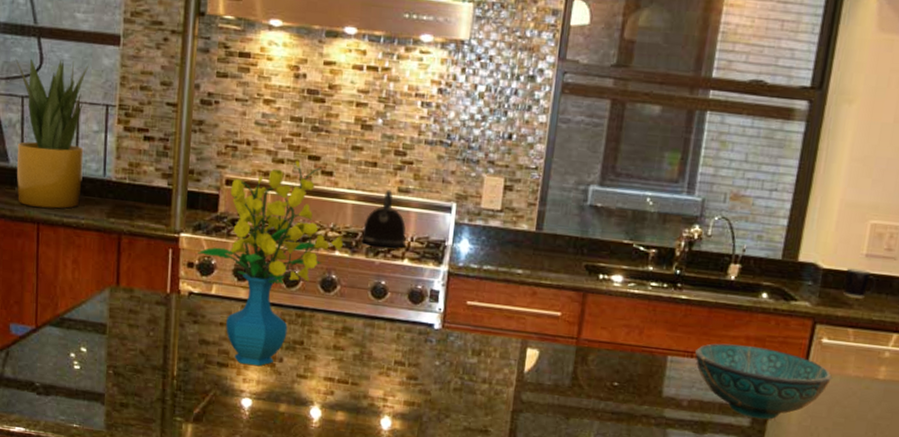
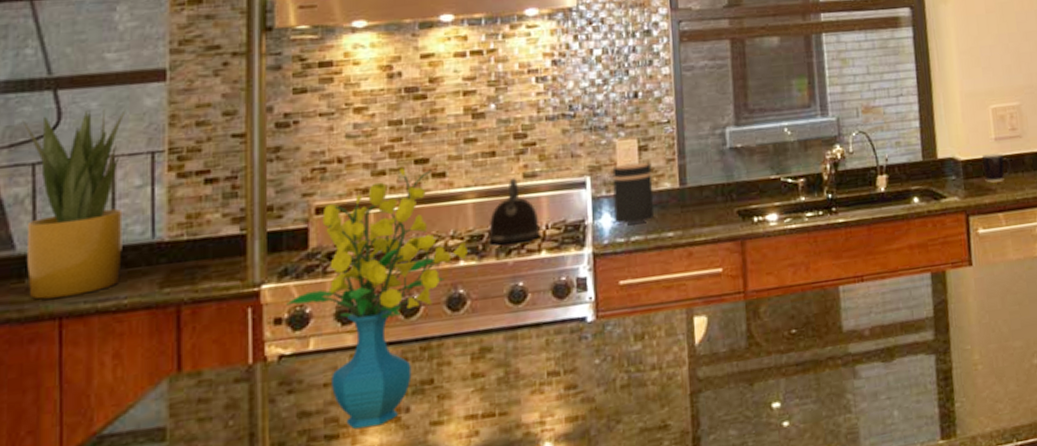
cylinder: none [472,198,514,254] -> present [612,162,654,224]
bowl: present [694,343,833,420] -> none [863,252,997,330]

